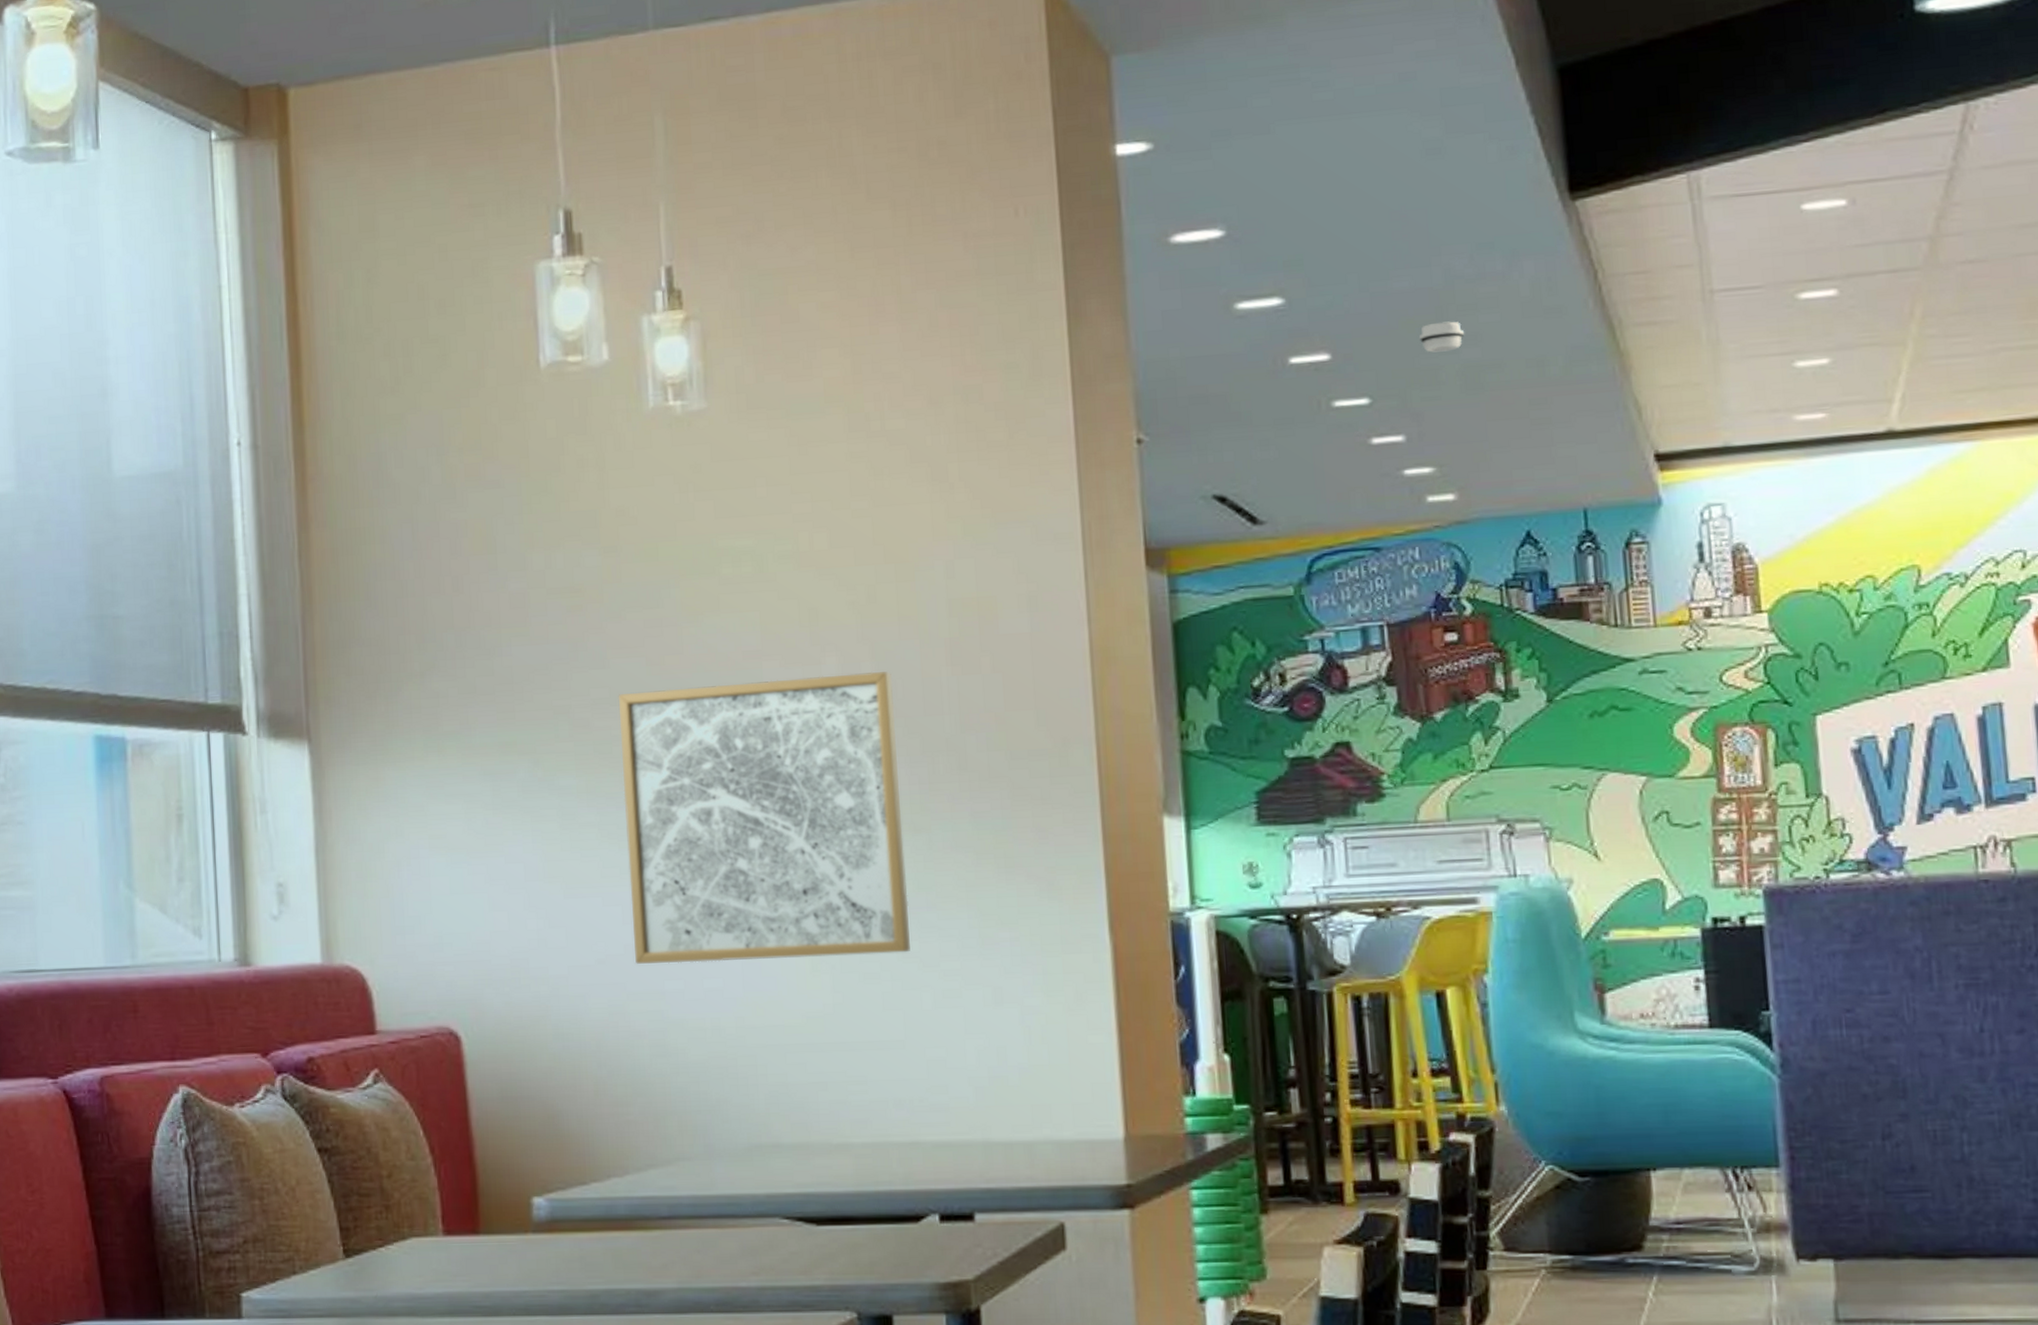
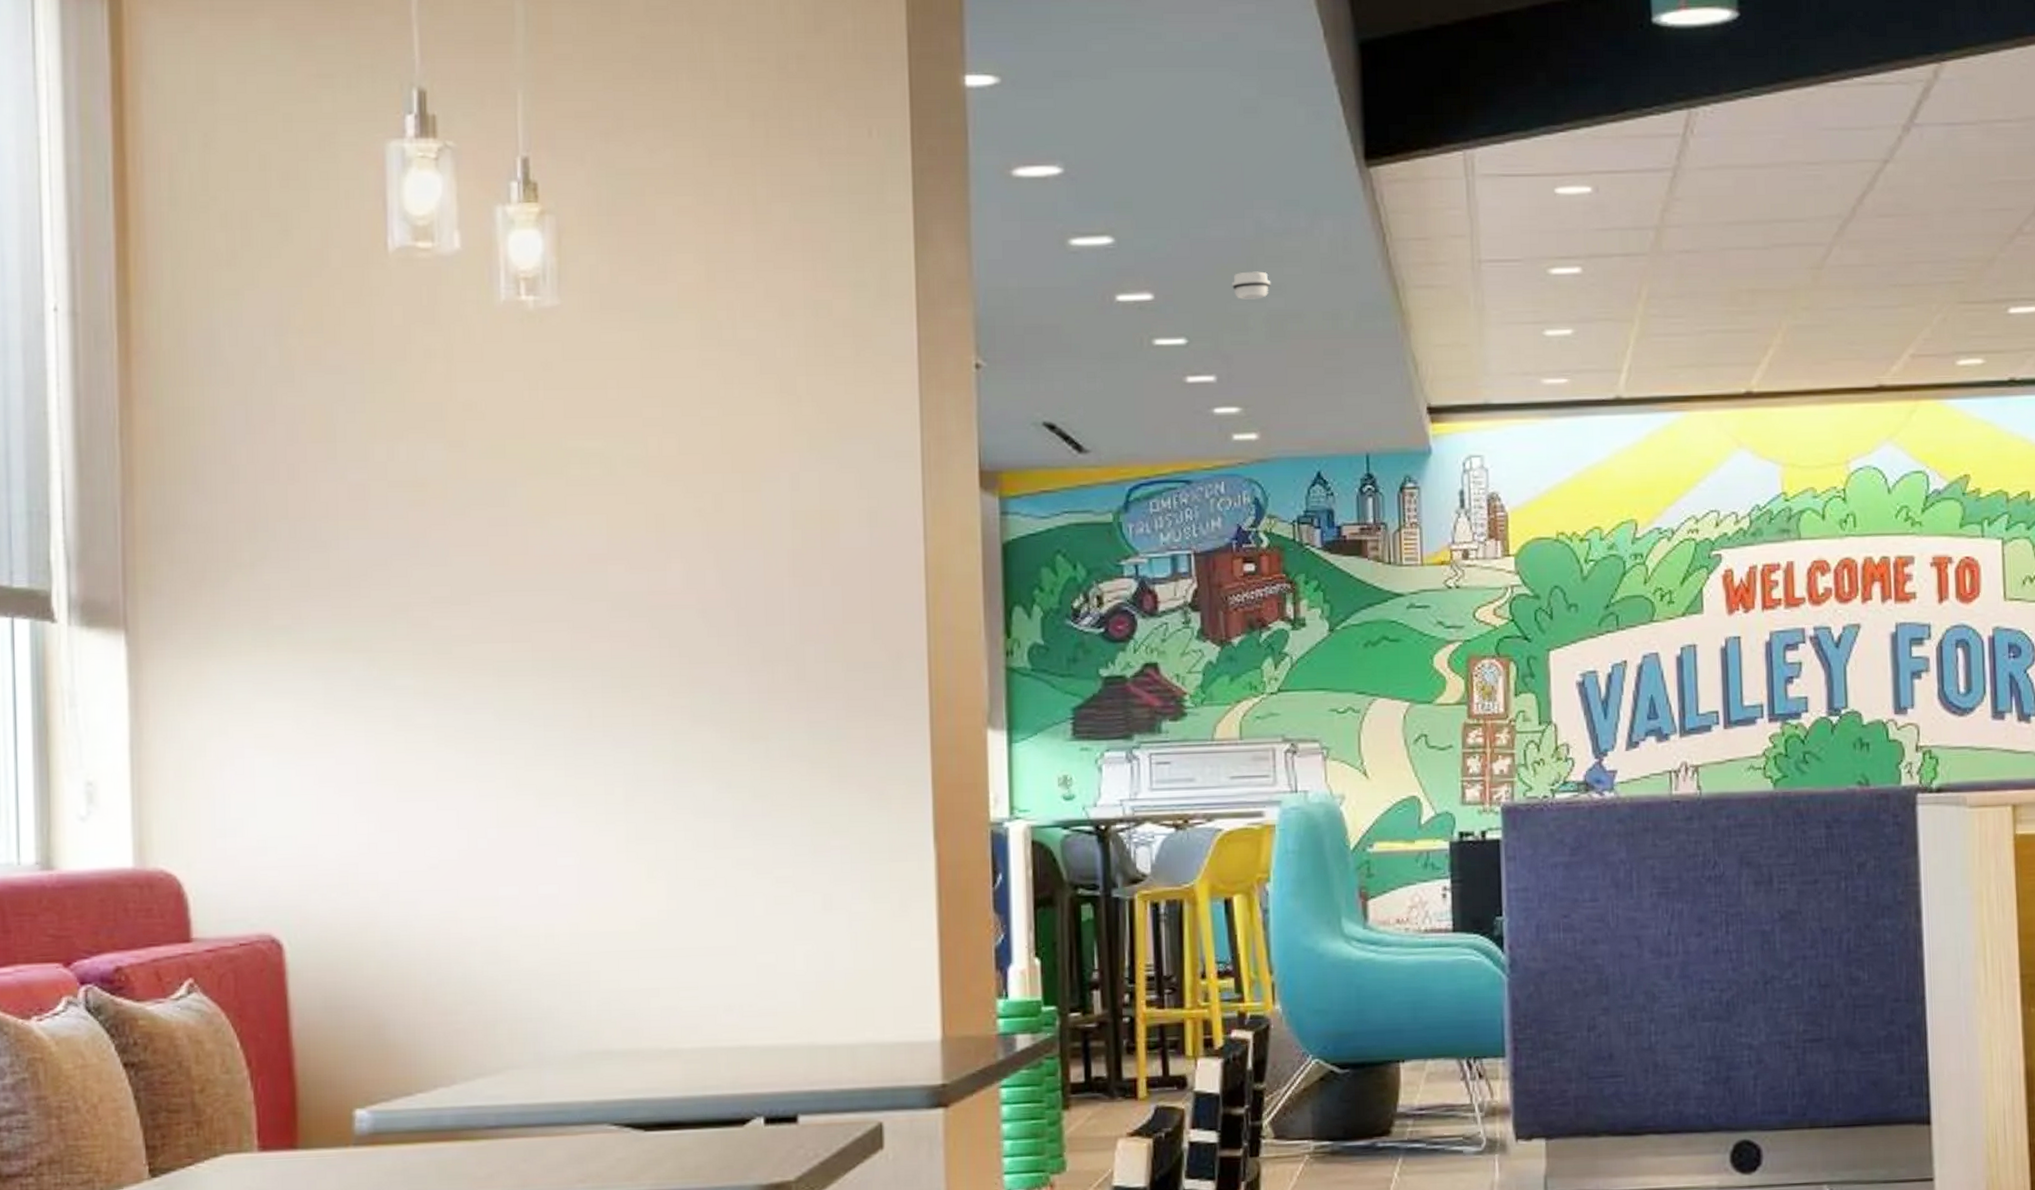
wall art: present [618,671,910,964] -> none [459,579,745,870]

